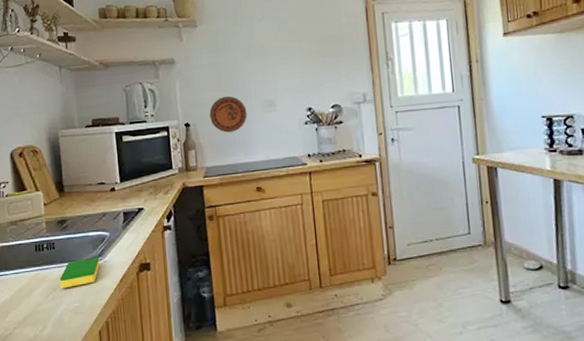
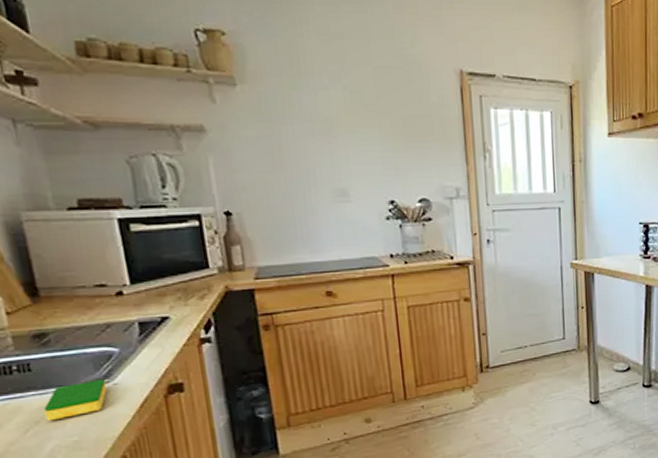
decorative plate: present [209,96,247,133] -> none [259,179,312,226]

